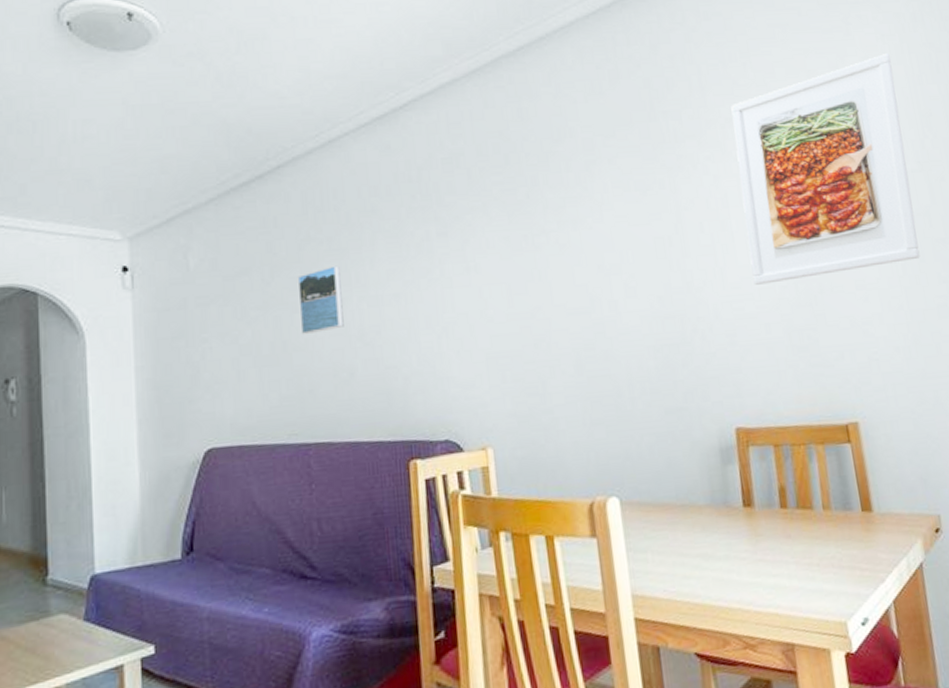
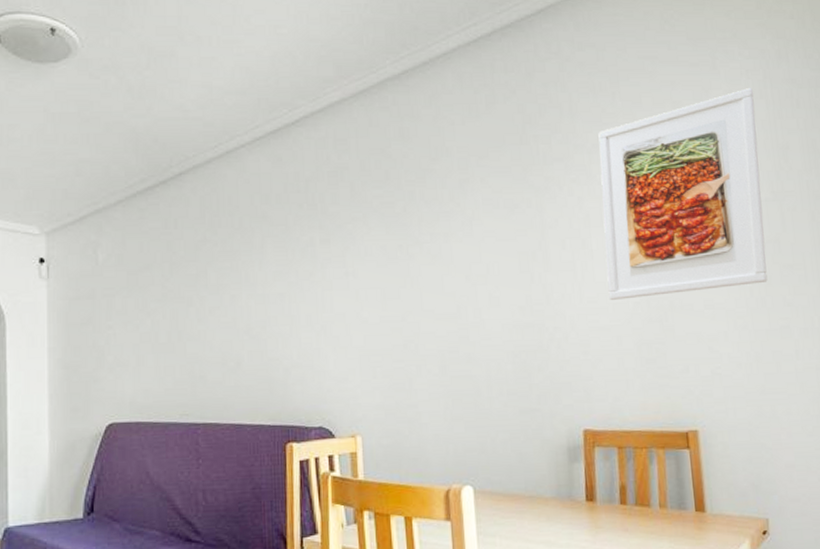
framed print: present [297,265,344,335] -> none [193,265,233,327]

